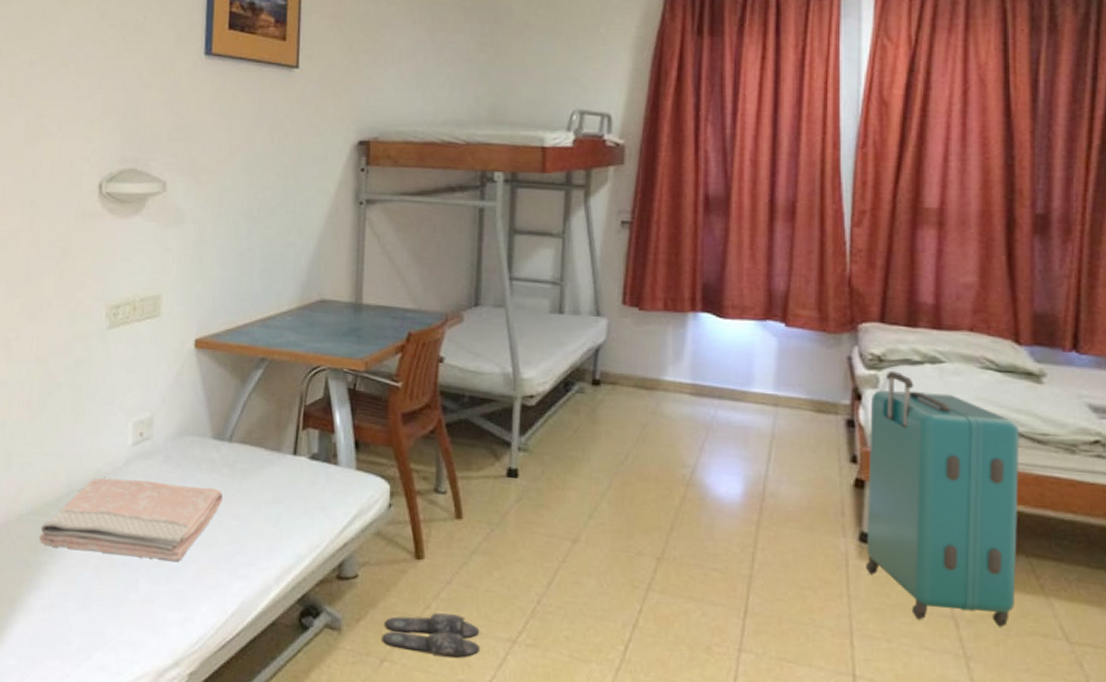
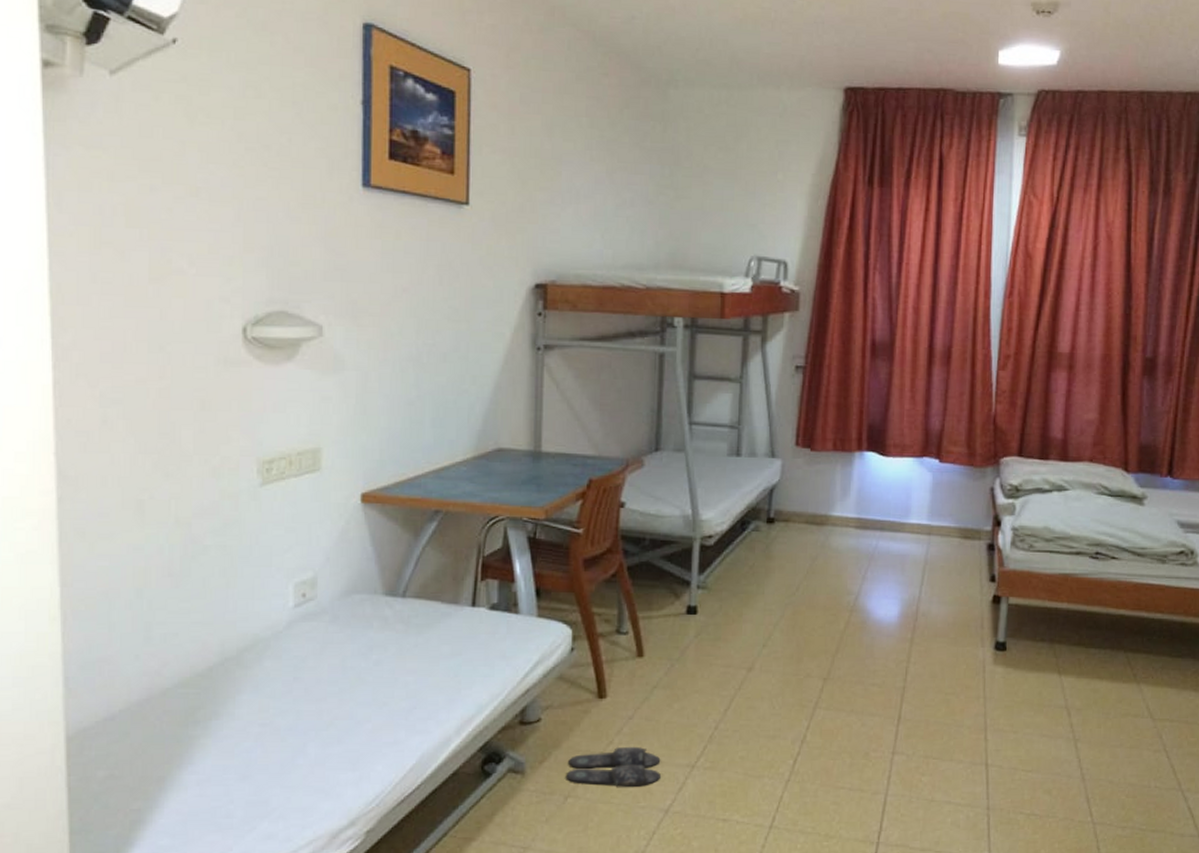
towel: present [39,477,223,561] -> none [189,643,397,722]
suitcase: present [865,370,1020,628] -> none [998,499,1125,712]

